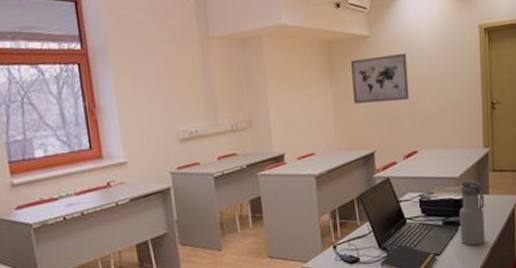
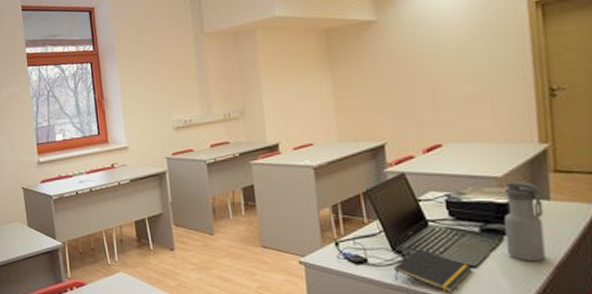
wall art: present [351,53,409,104] -> none [355,36,430,93]

